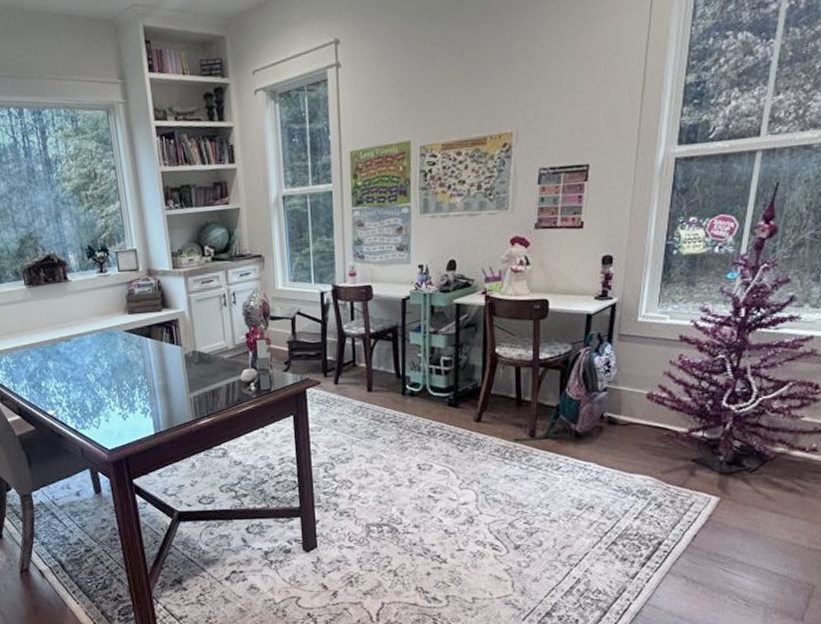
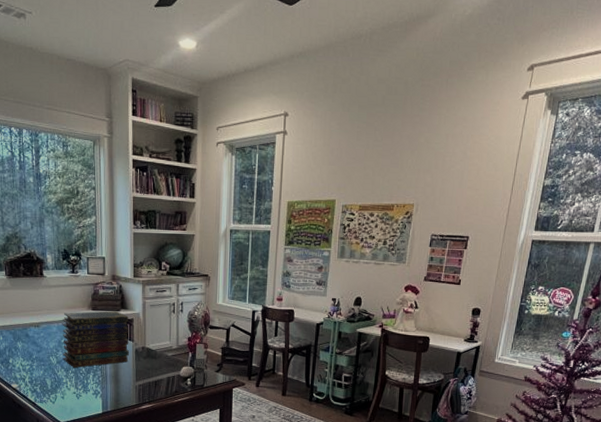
book stack: none [95,312,178,384] -> present [62,311,129,368]

